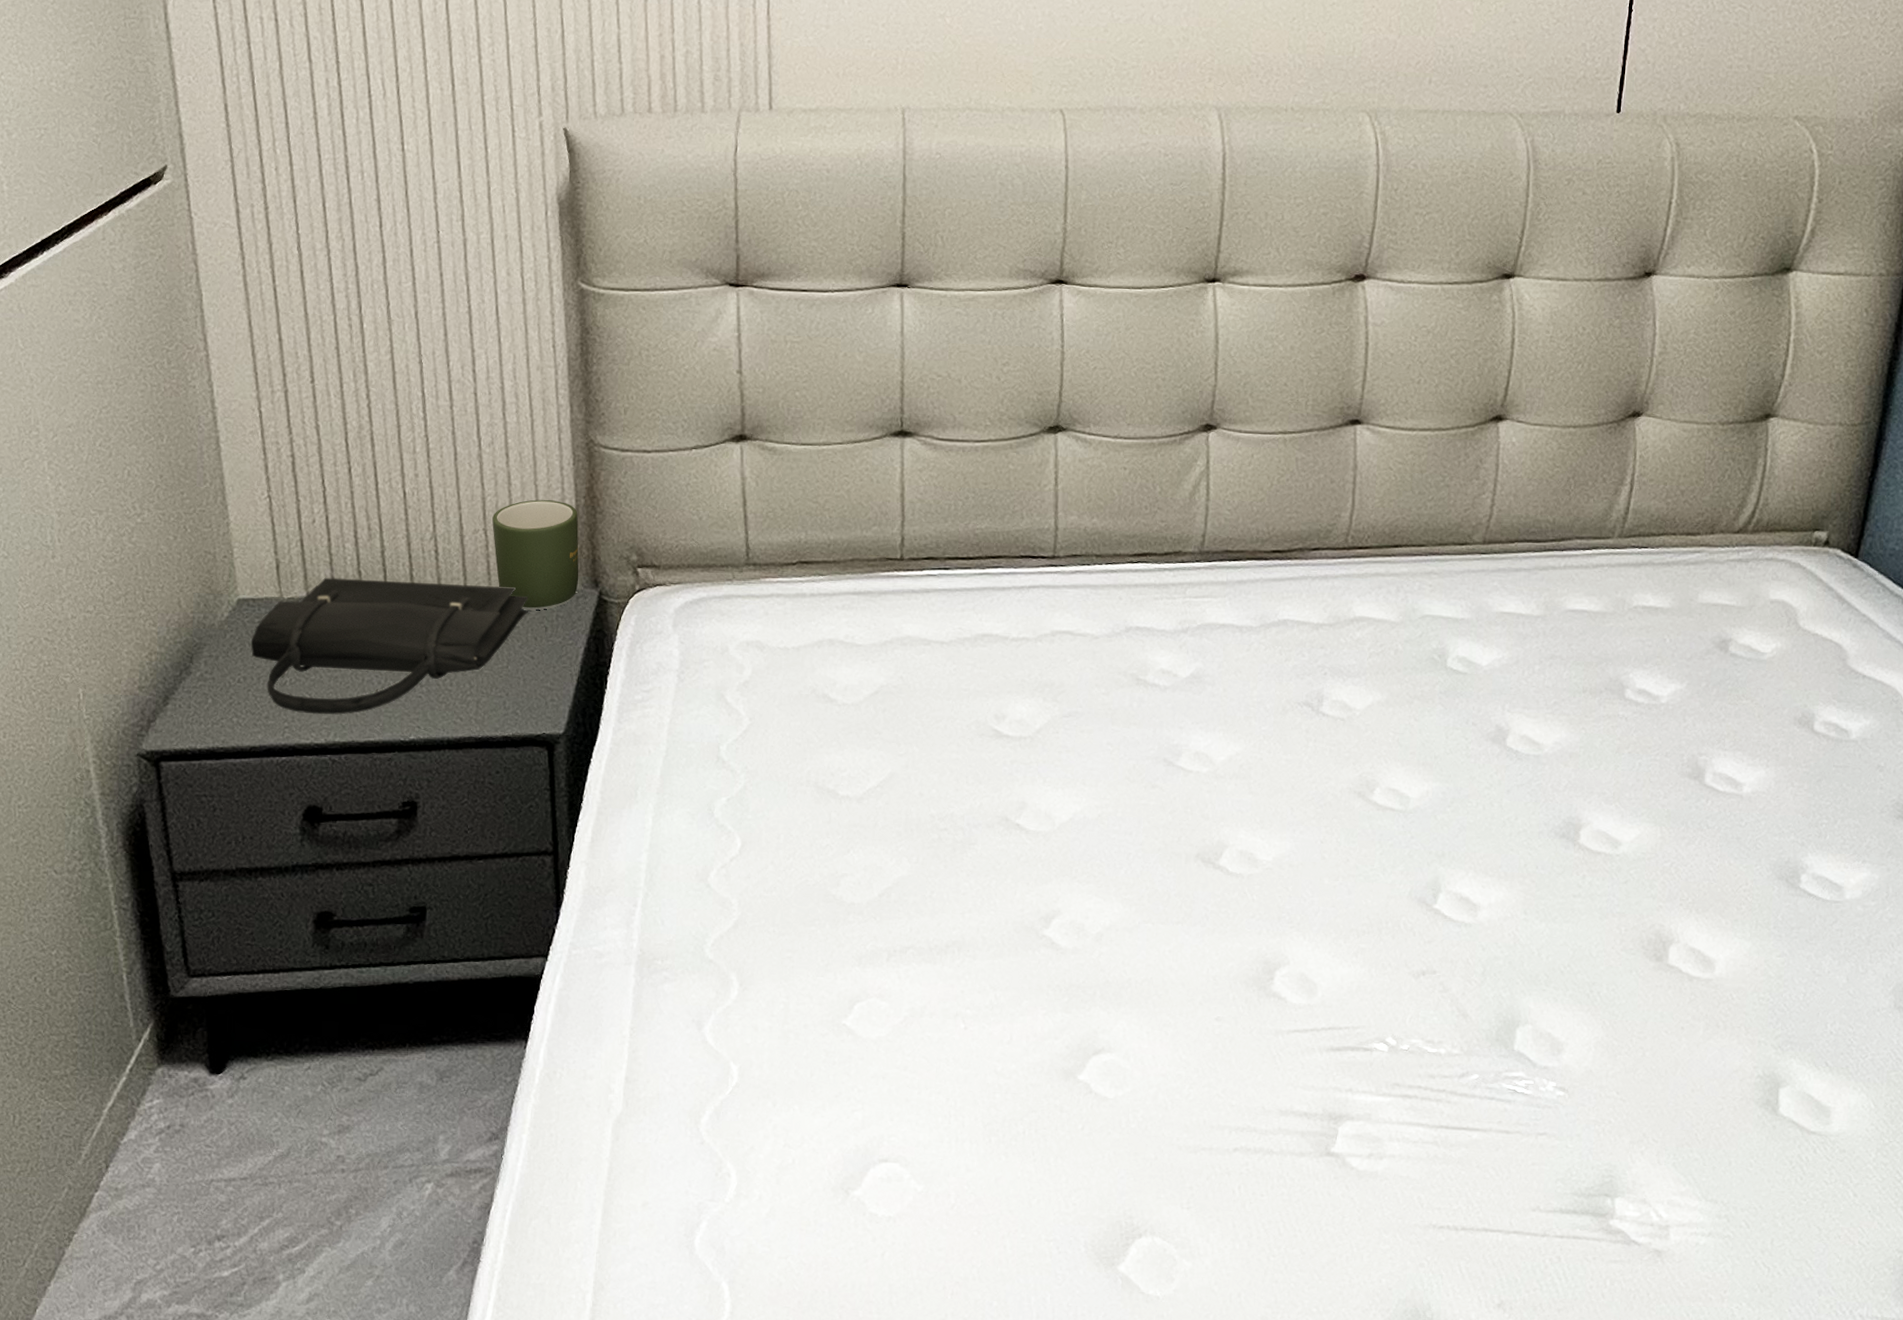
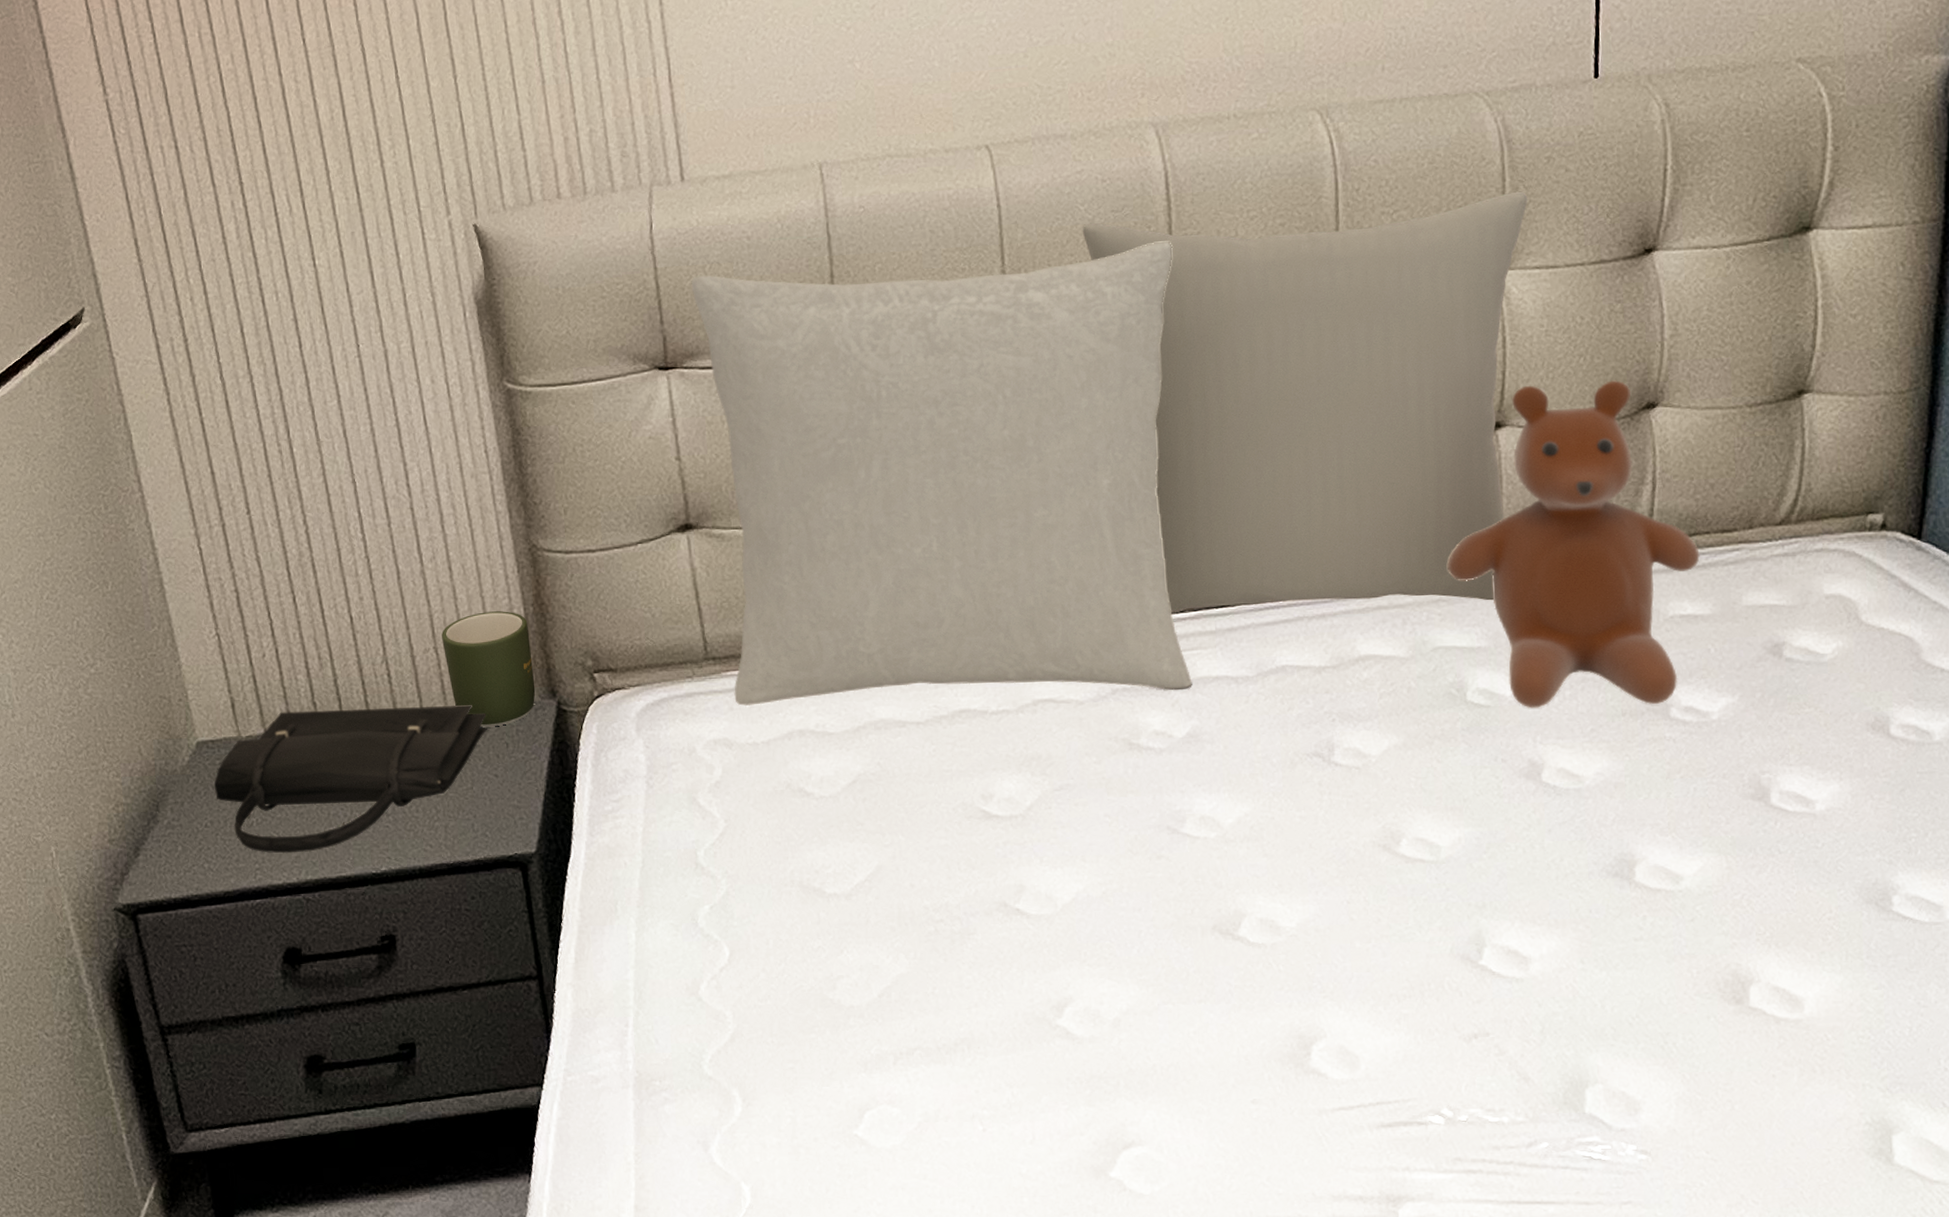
pillow: none [769,201,1223,634] -> present [691,241,1192,706]
pillow: none [1141,192,1547,578] -> present [1082,191,1528,613]
teddy bear: none [1441,384,1666,684] -> present [1446,380,1700,709]

